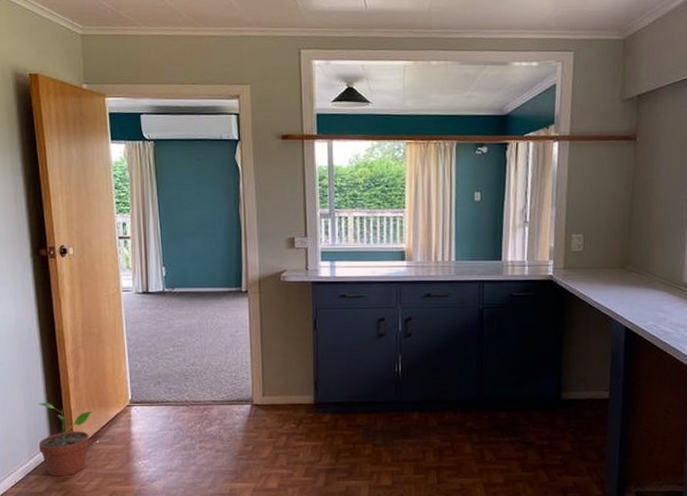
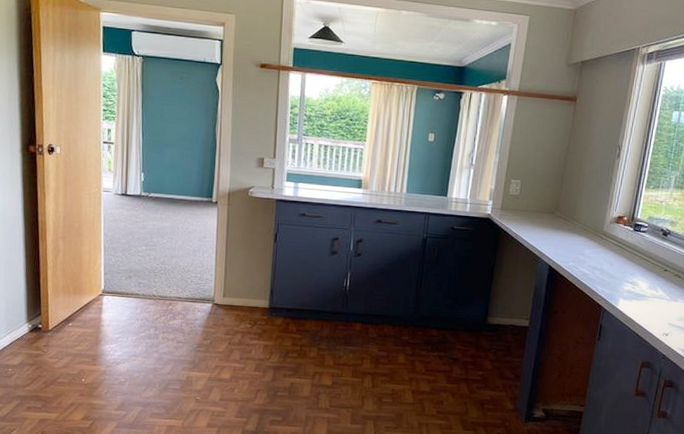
potted plant: present [38,403,92,477] -> none [15,285,67,353]

